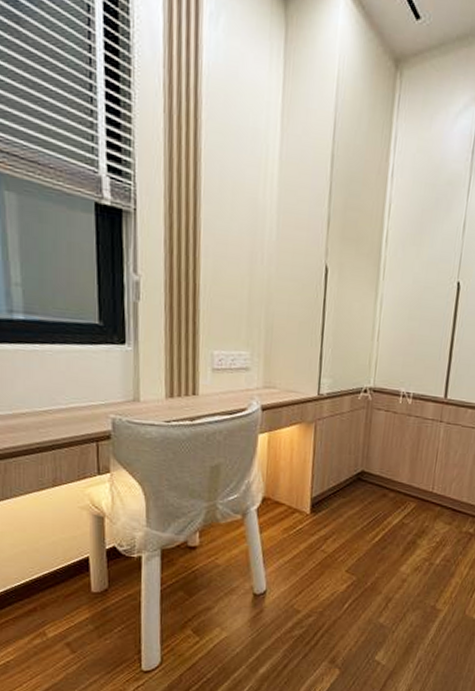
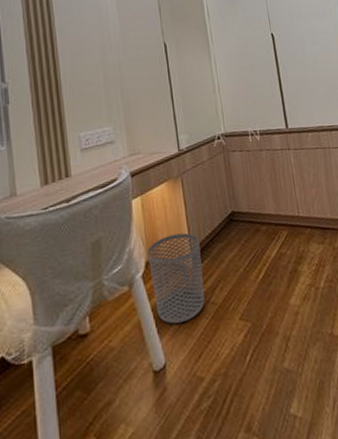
waste bin: none [265,478,322,560] -> present [148,232,205,324]

